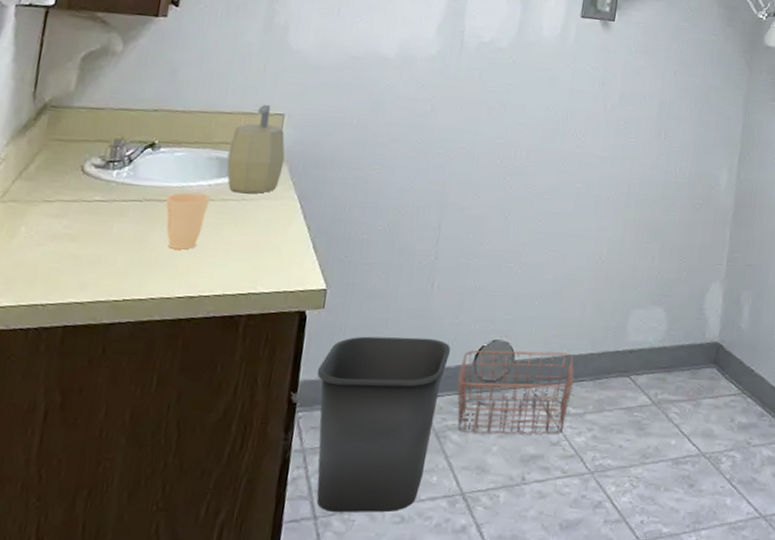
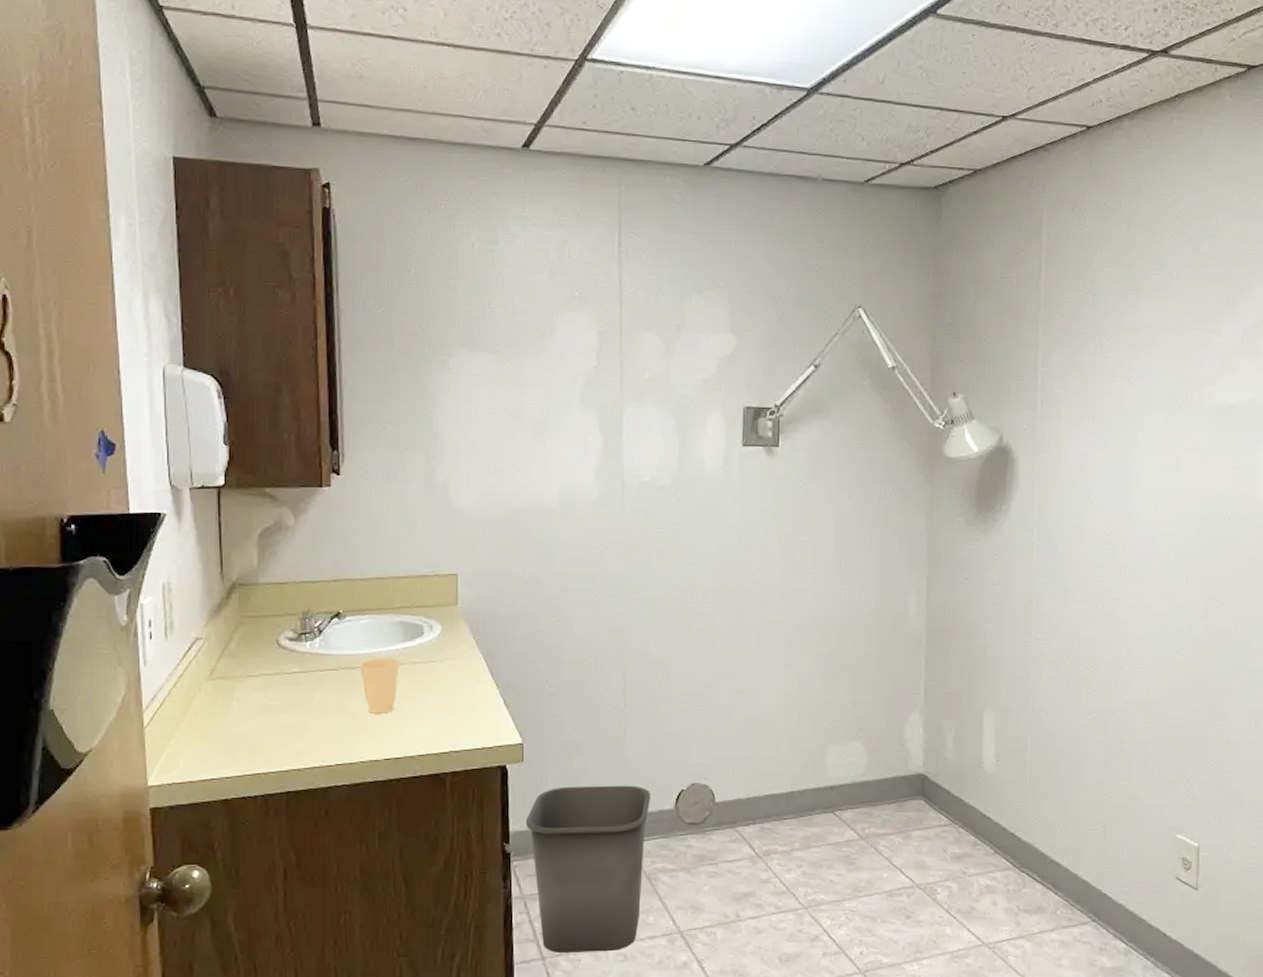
soap dispenser: present [226,104,285,194] -> none [409,565,464,655]
basket: present [457,350,575,434] -> none [662,792,778,874]

